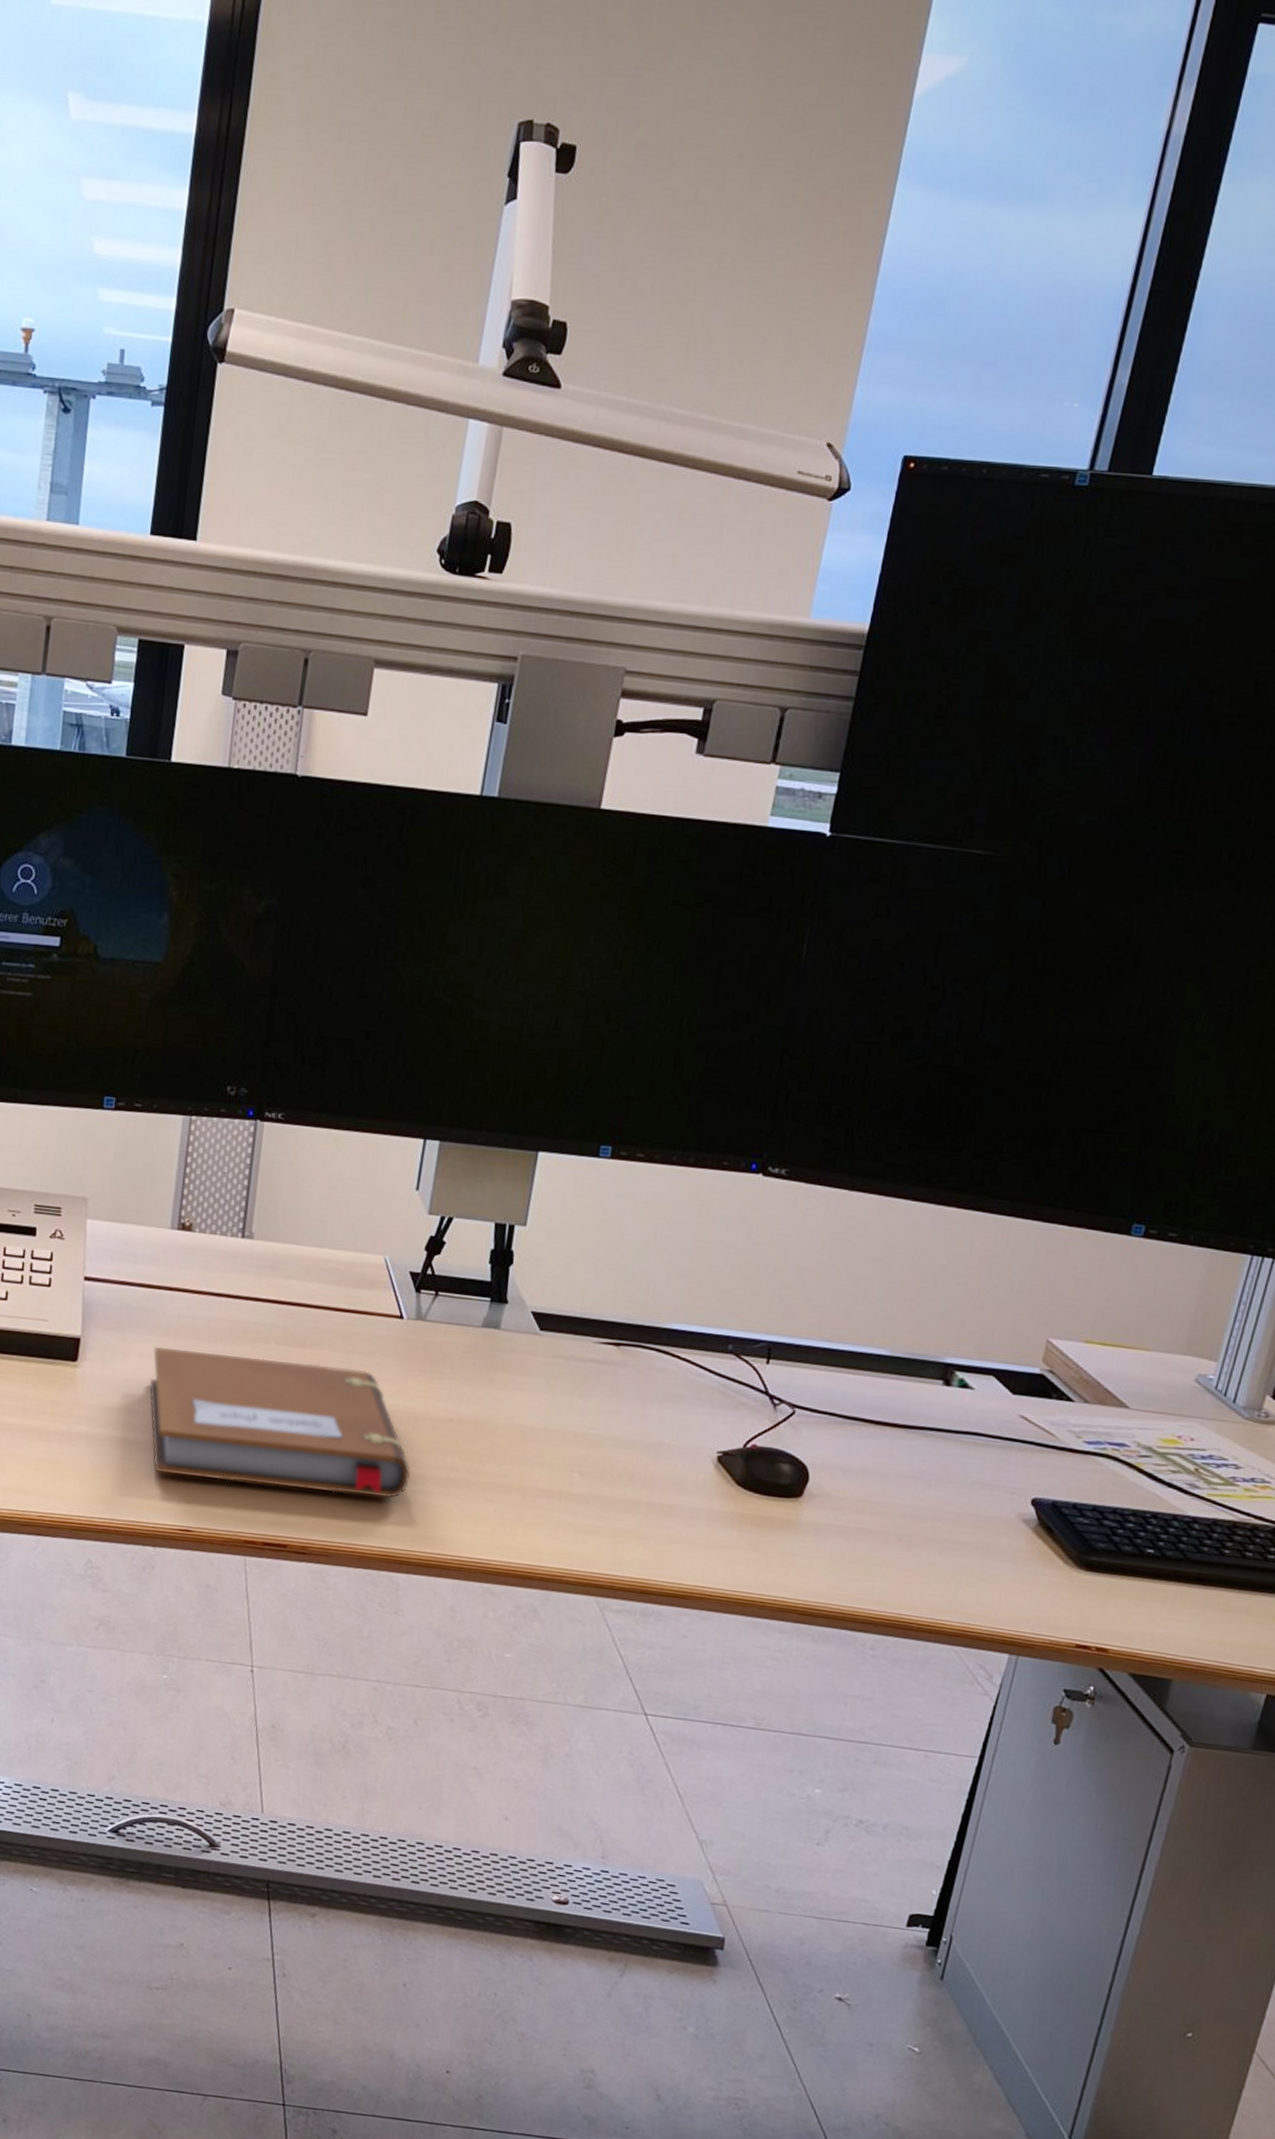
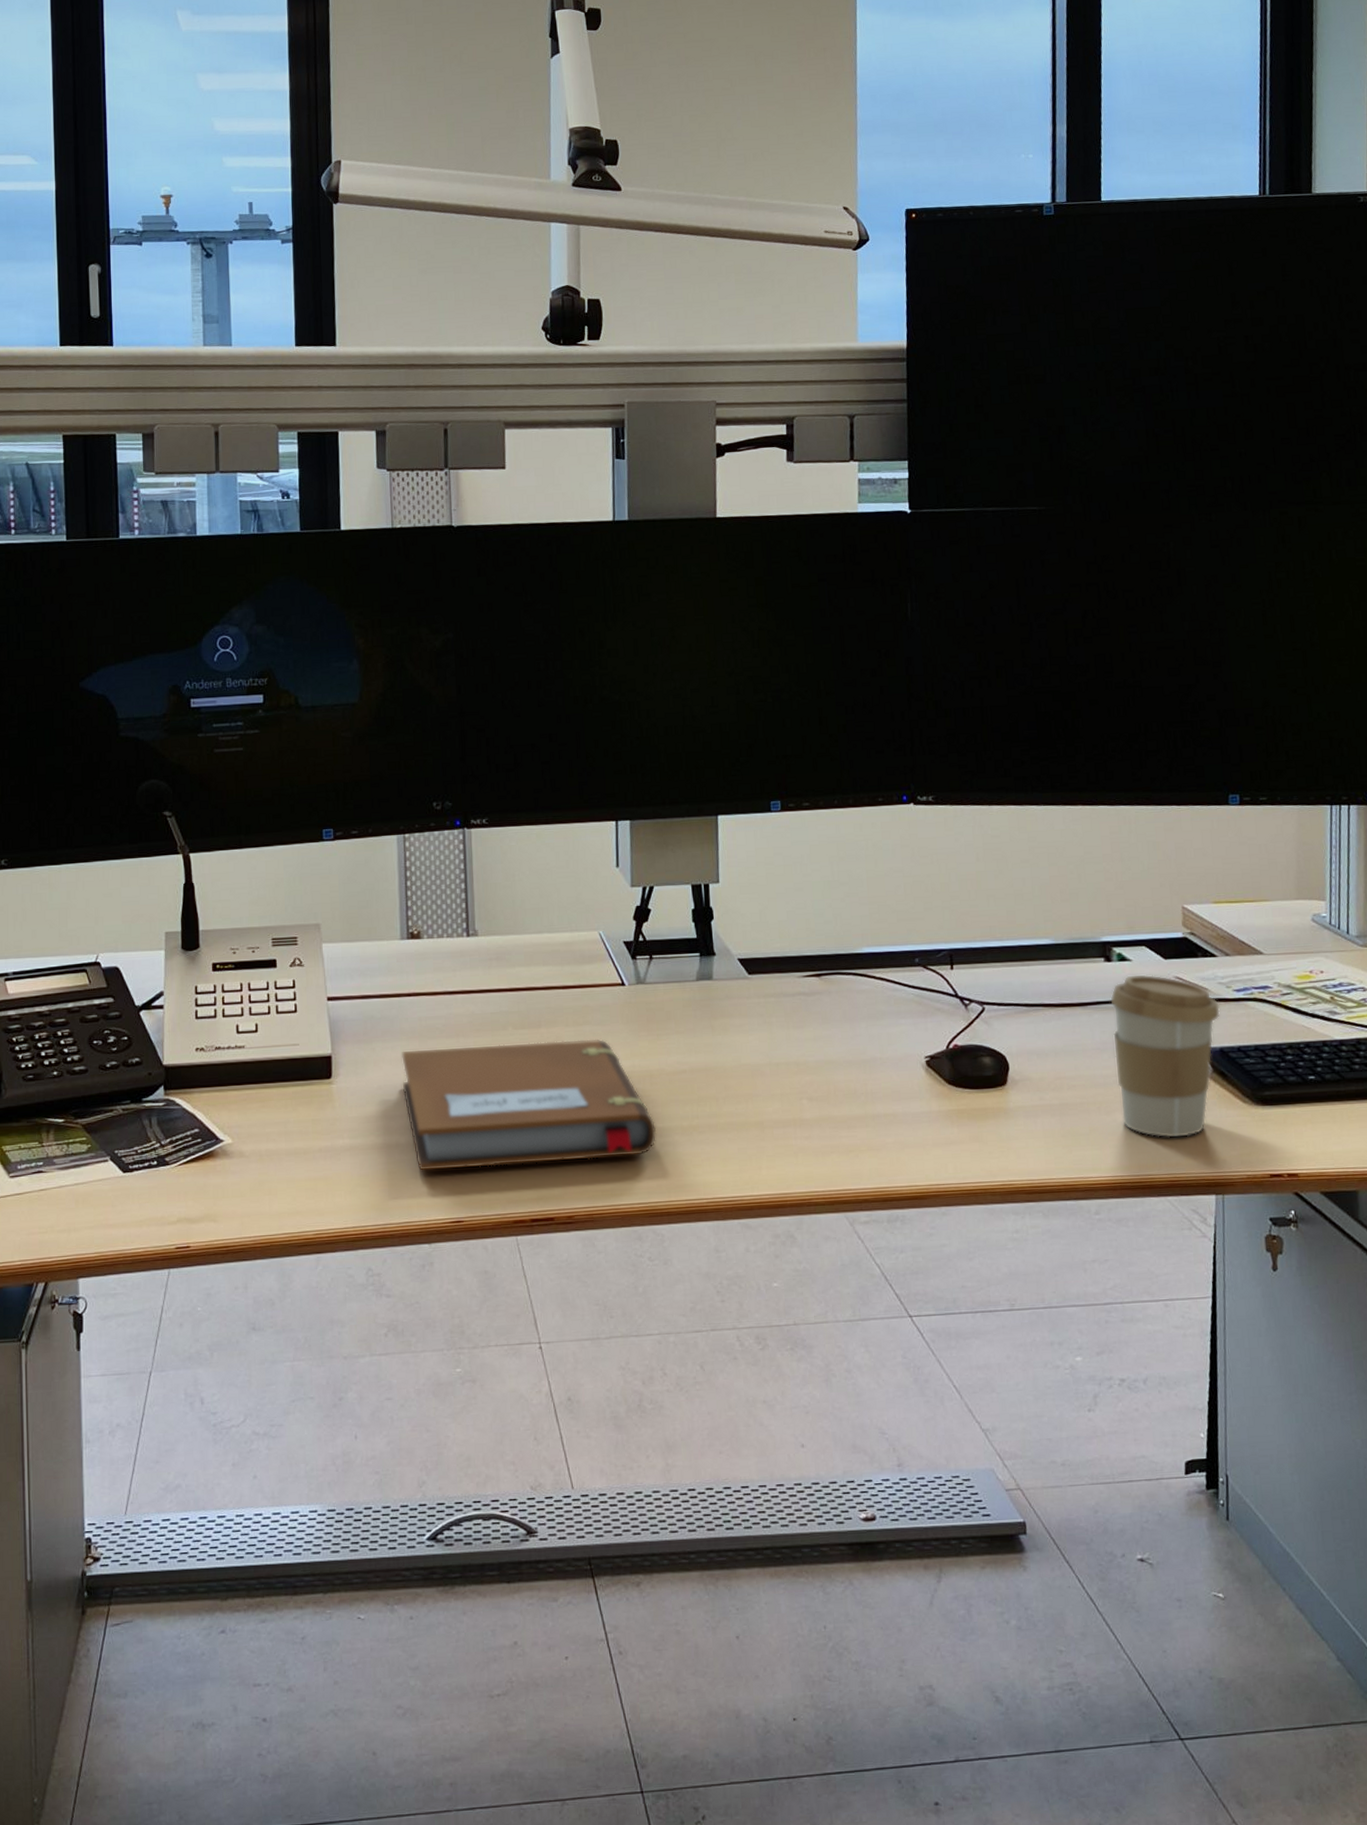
coffee cup: none [923,1404,1064,1588] -> present [1110,975,1220,1138]

